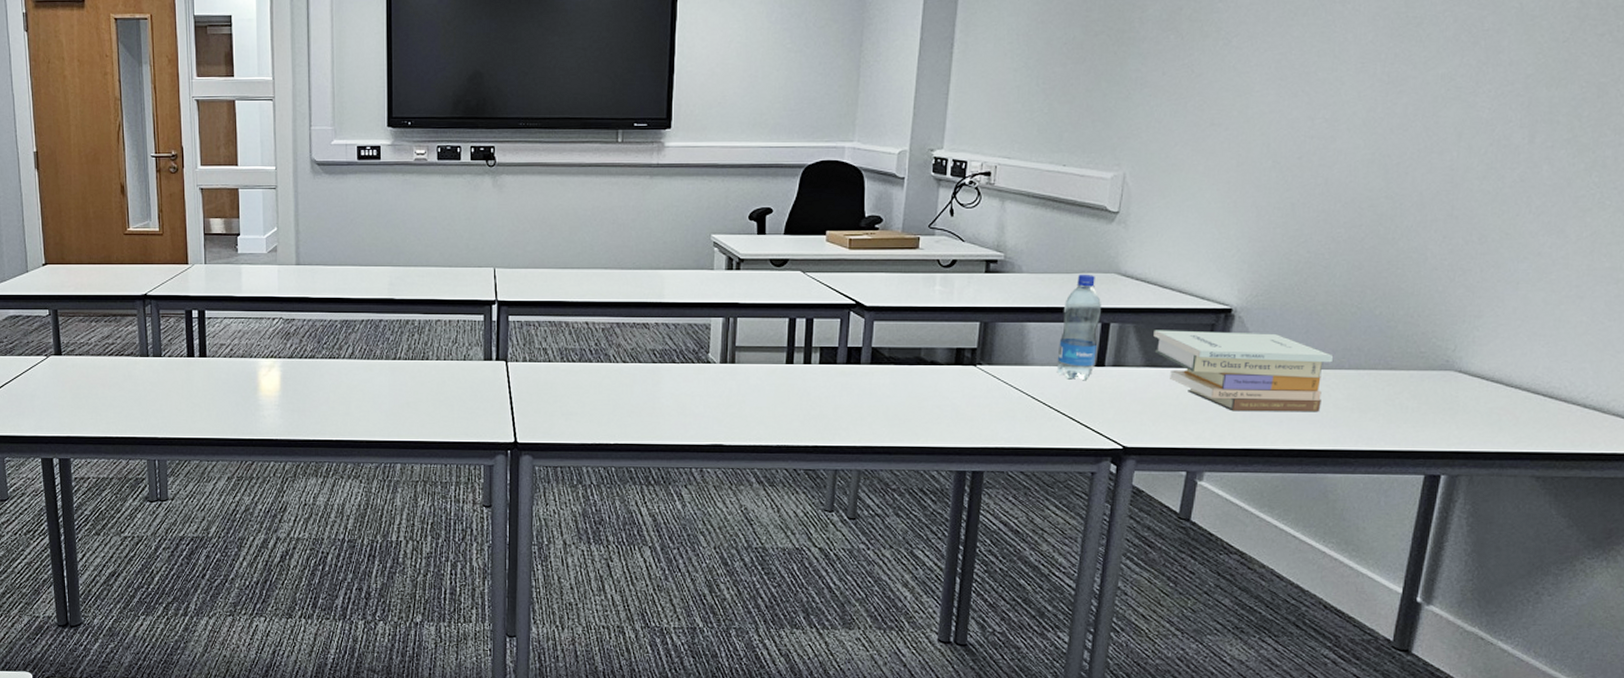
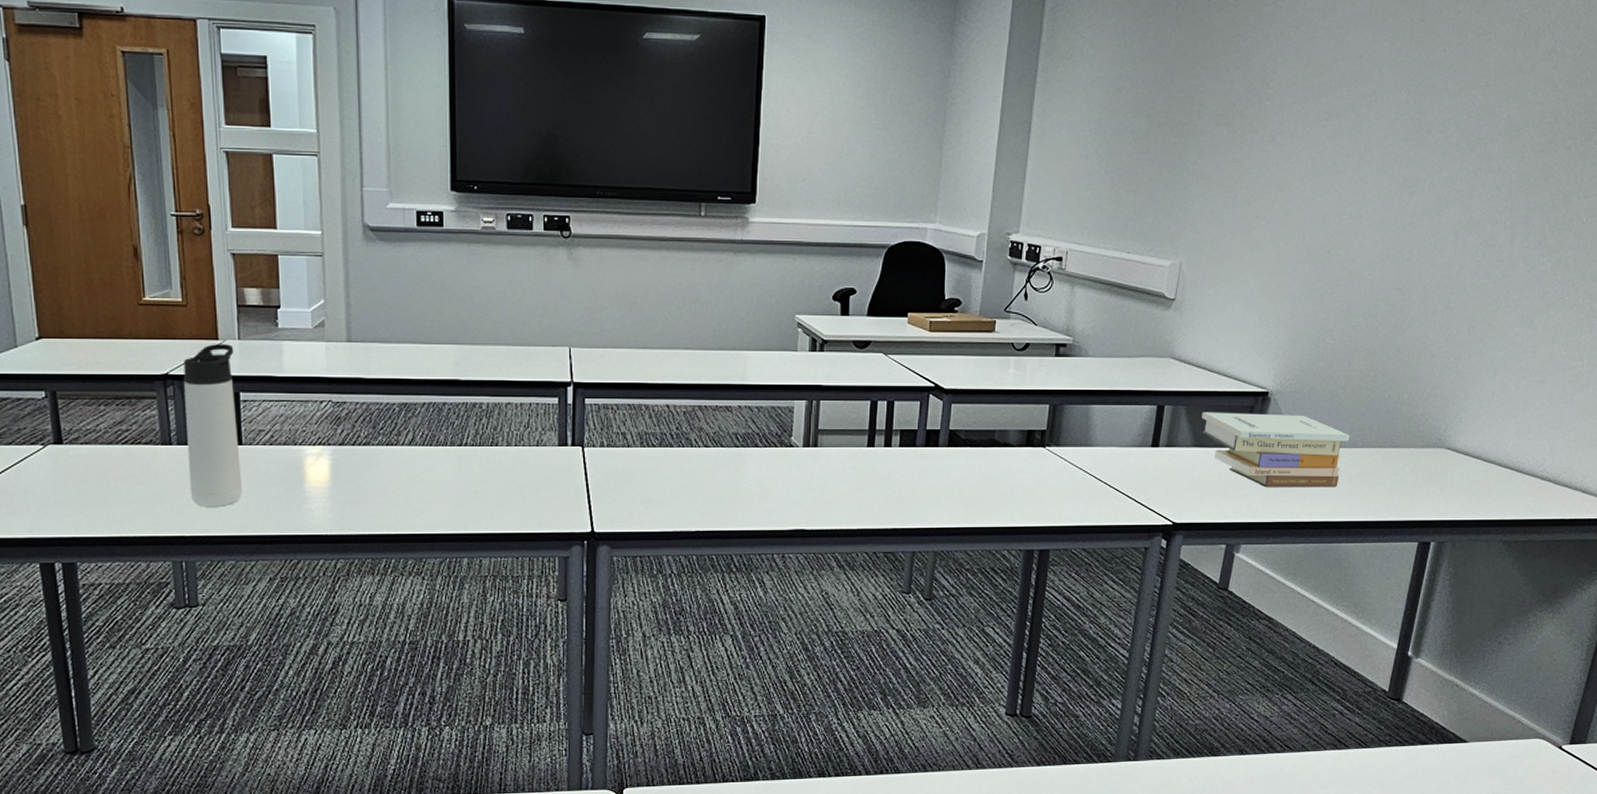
thermos bottle: none [159,268,205,412] -> present [183,344,242,507]
bottle: present [1056,274,1101,381] -> none [1117,358,1158,461]

